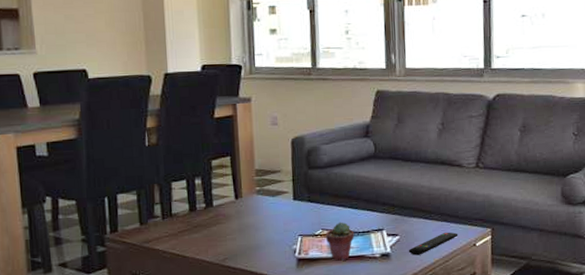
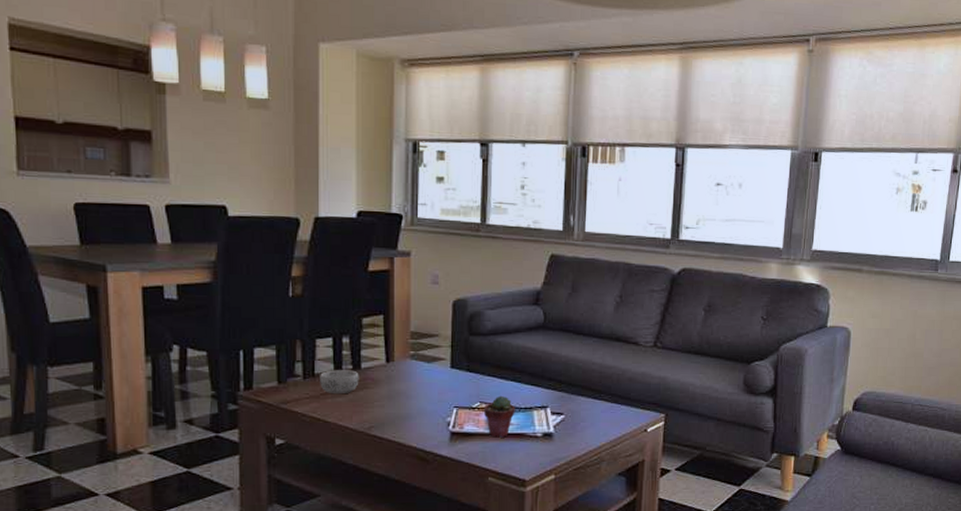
decorative bowl: none [177,208,212,231] -> present [320,370,359,393]
remote control: present [408,232,459,256] -> none [573,414,629,437]

